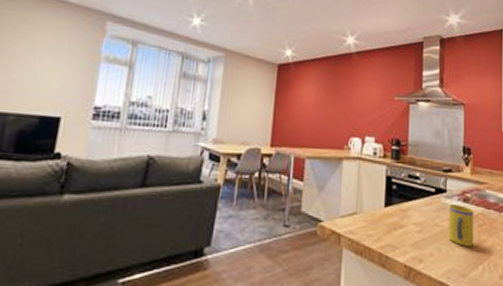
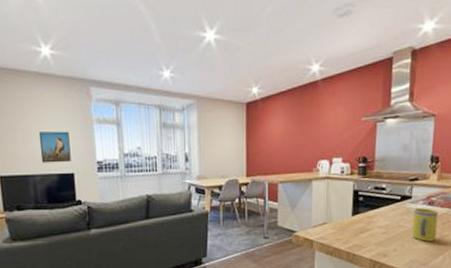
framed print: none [21,62,68,103] -> present [38,131,71,163]

